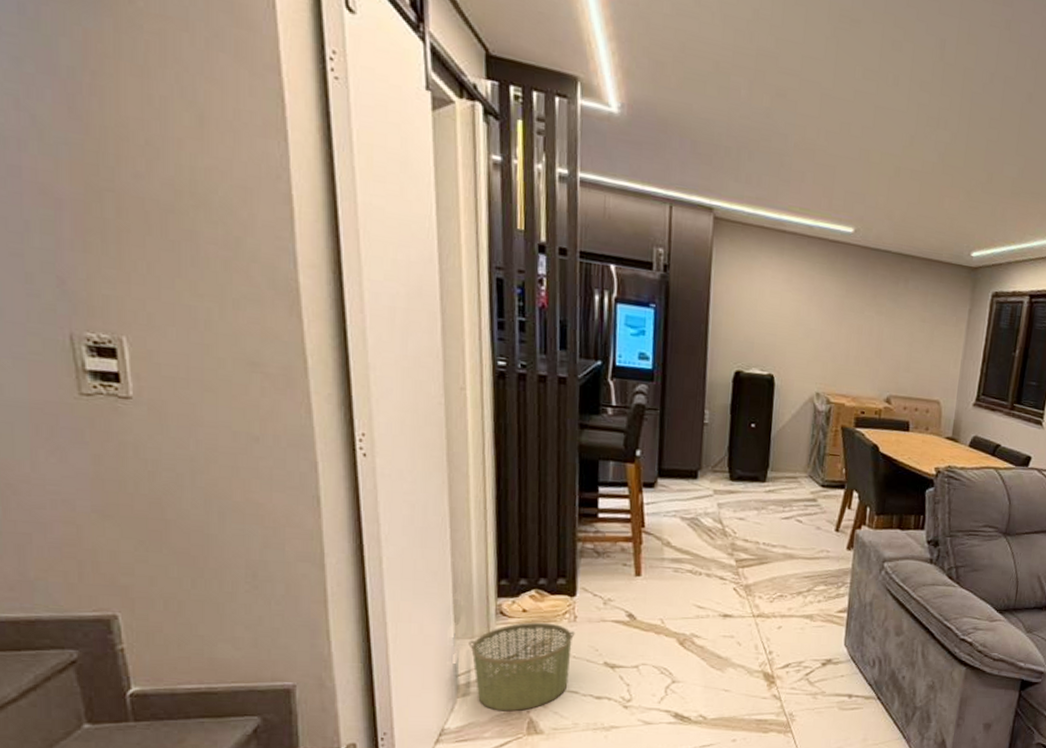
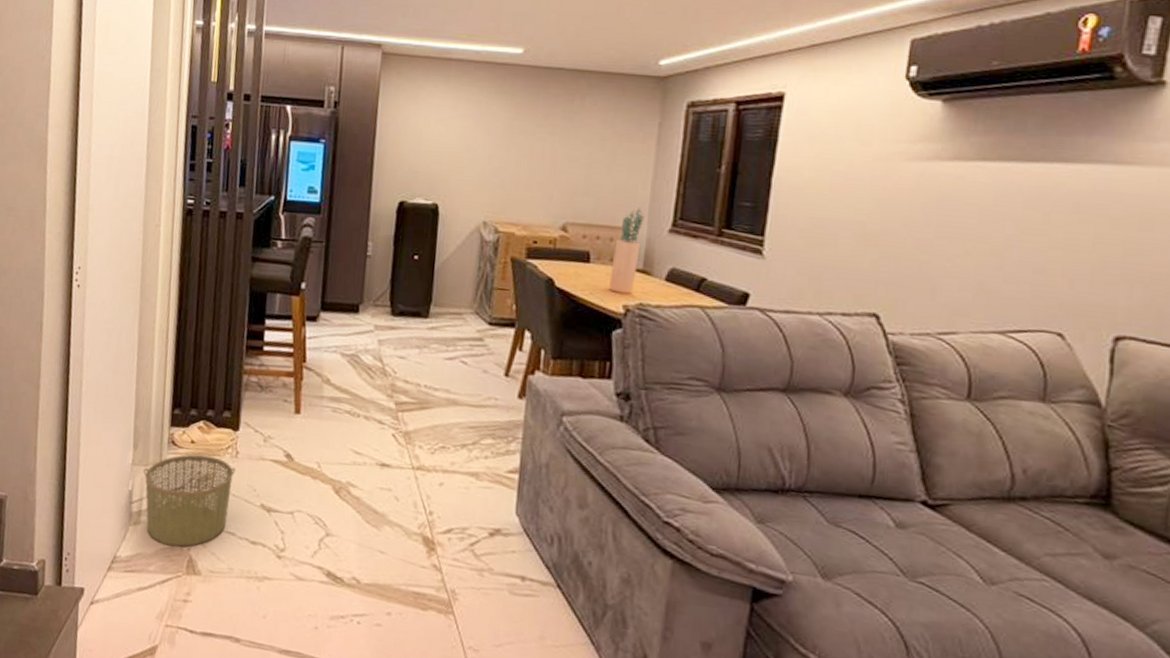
vase: none [924,383,955,458] -> present [609,207,645,294]

